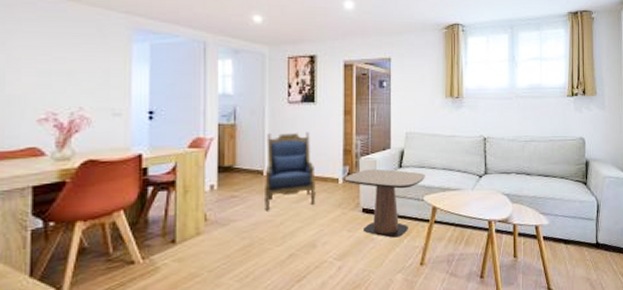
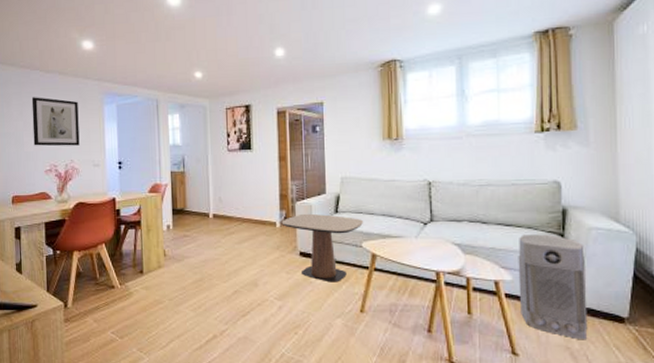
wall art: none [21,25,95,90] -> present [31,97,80,147]
armchair: present [265,132,316,211] -> none [210,177,256,250]
air purifier: none [553,183,602,271] -> present [518,234,588,339]

